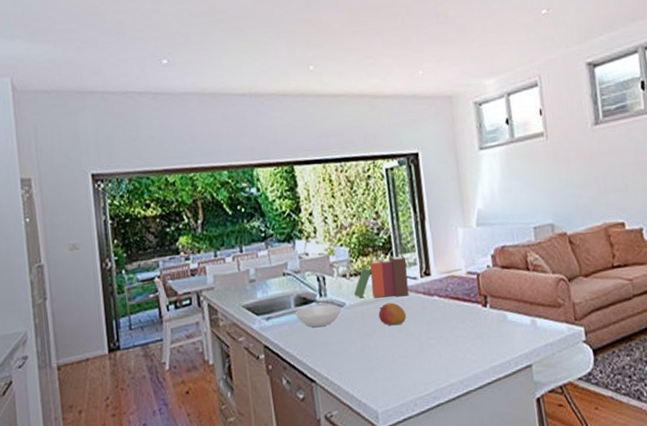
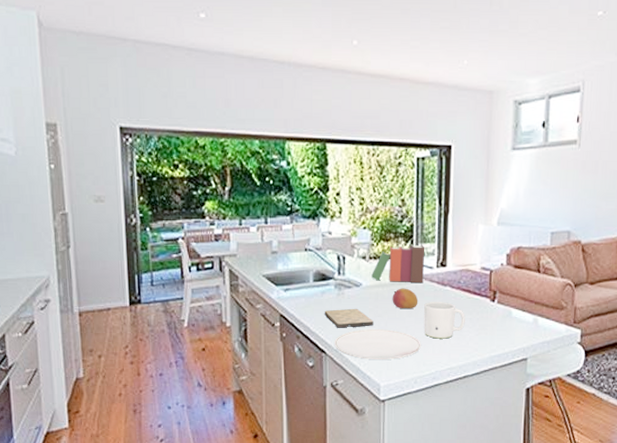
soup bowl: present [295,304,342,328] -> none [312,283,358,303]
cutting board: none [309,330,363,354] -> present [324,308,373,328]
plate: none [323,349,416,385] -> present [333,328,421,361]
mug: none [413,312,459,354] -> present [424,302,465,339]

